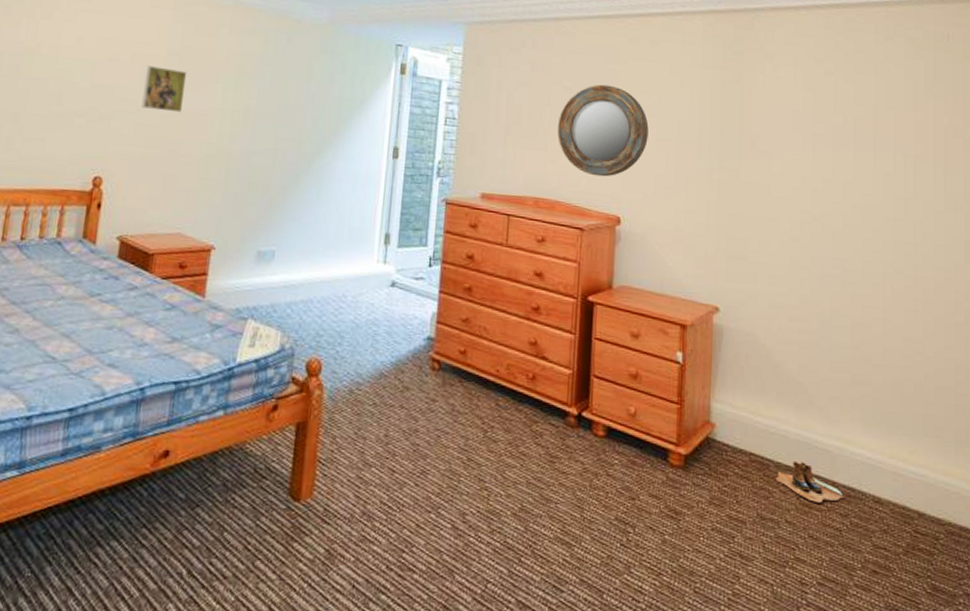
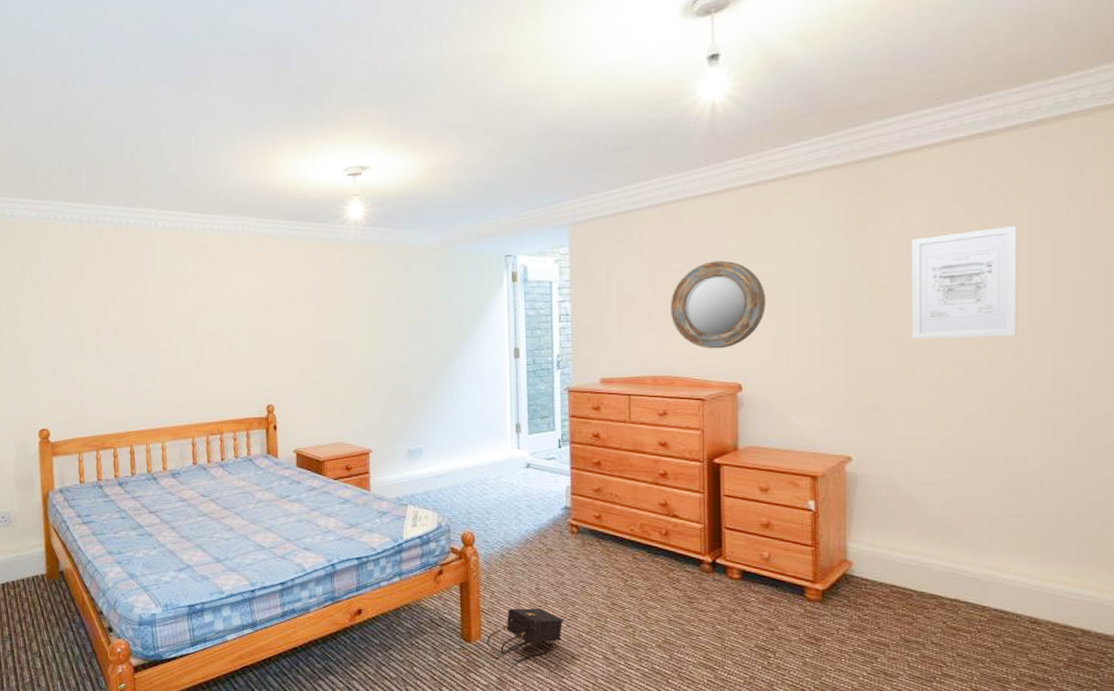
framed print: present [141,66,188,113] -> none [292,308,327,345]
satchel: none [319,459,414,528] -> present [487,608,565,661]
boots: present [775,460,845,503] -> none [919,589,997,625]
wall art: none [777,92,865,200] -> present [912,226,1017,340]

